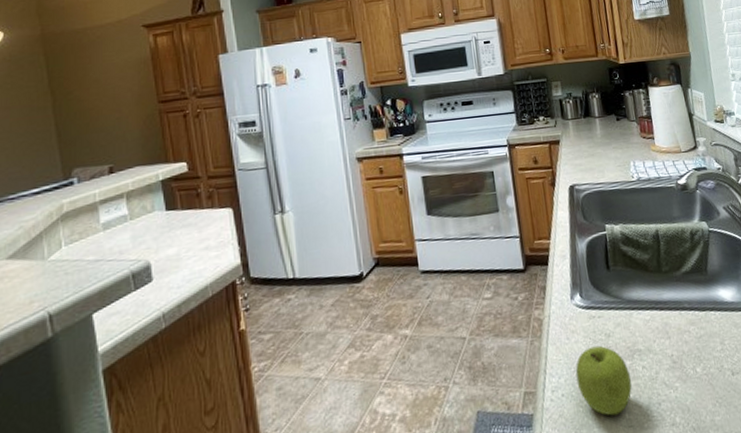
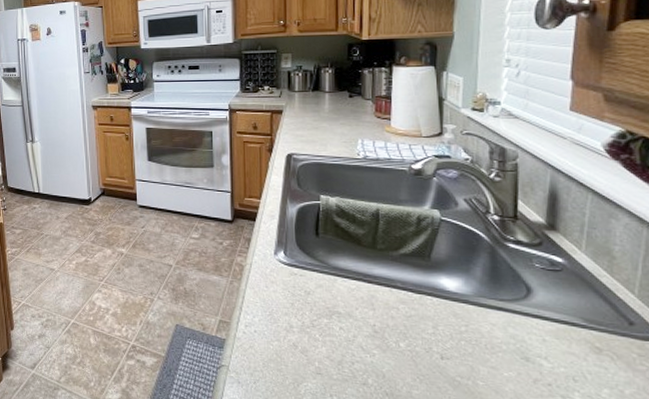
fruit: present [575,345,632,416] -> none [270,299,325,361]

